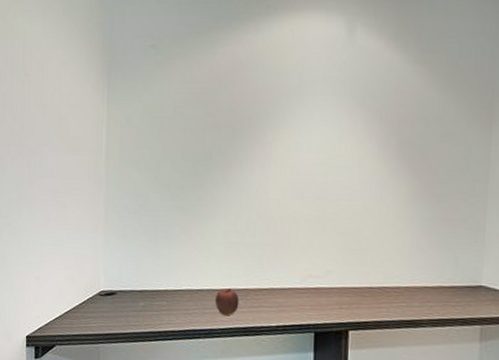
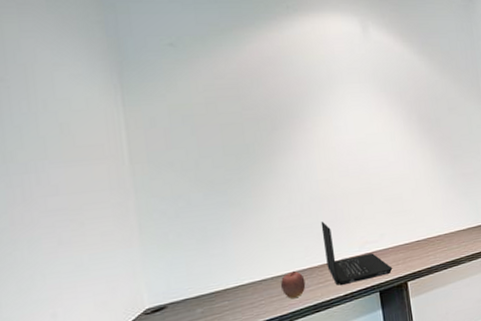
laptop: none [263,243,334,317] -> present [320,221,393,286]

